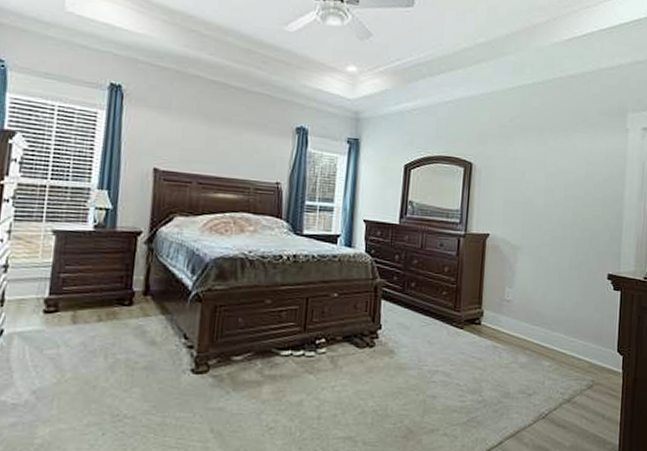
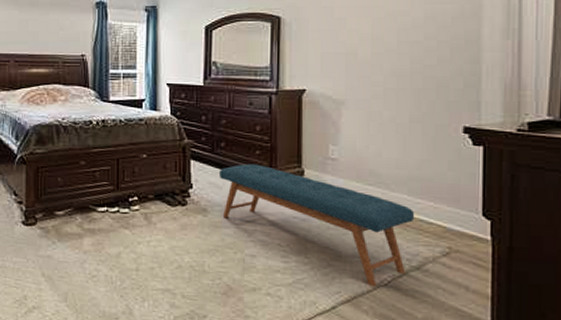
bench: none [408,304,569,421] -> present [220,164,415,287]

